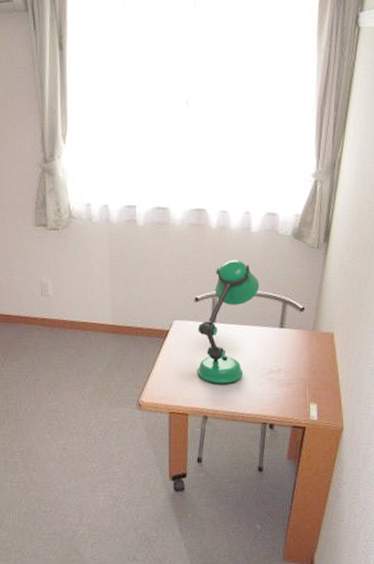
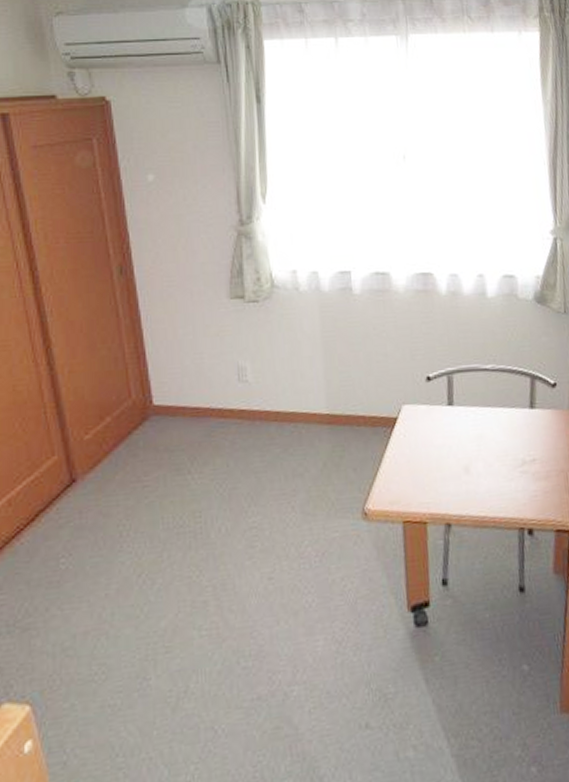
desk lamp: present [197,259,260,384] -> none [432,329,502,482]

